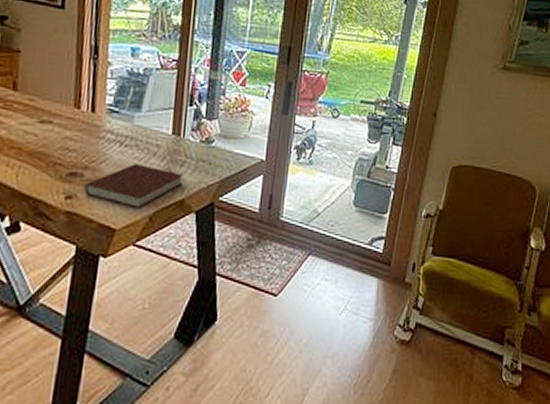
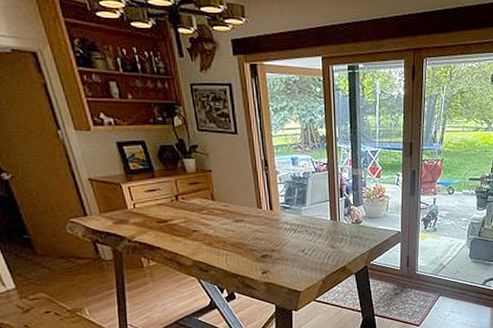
notebook: present [84,164,183,208] -> none [274,244,344,275]

